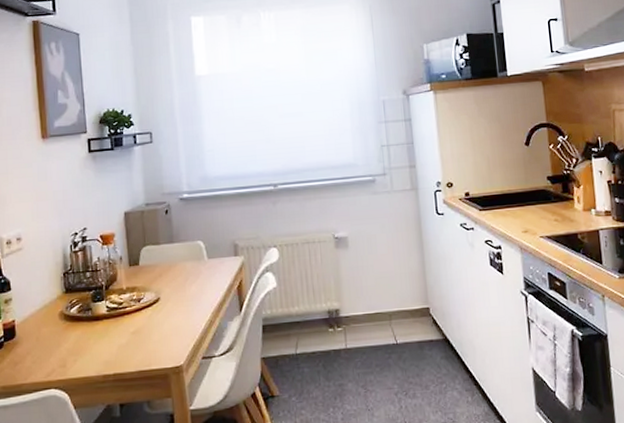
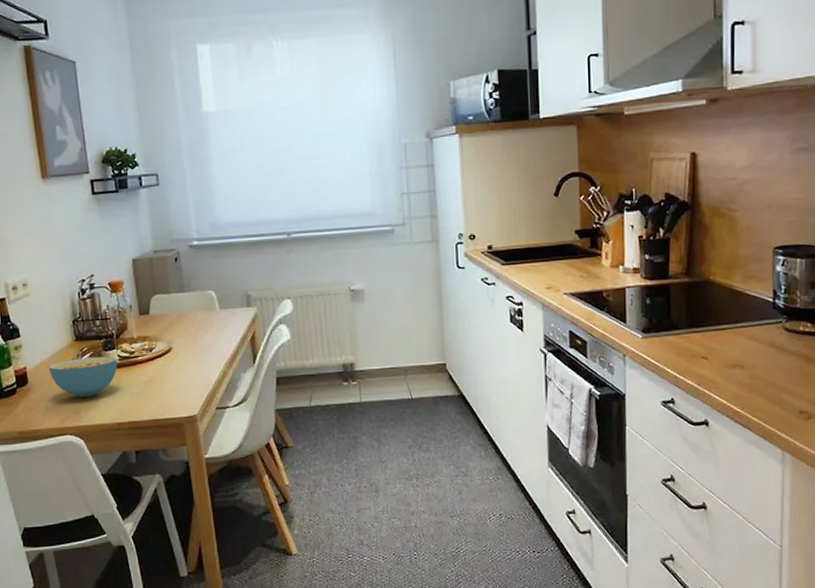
cereal bowl: none [36,308,106,350] -> present [48,356,118,397]

